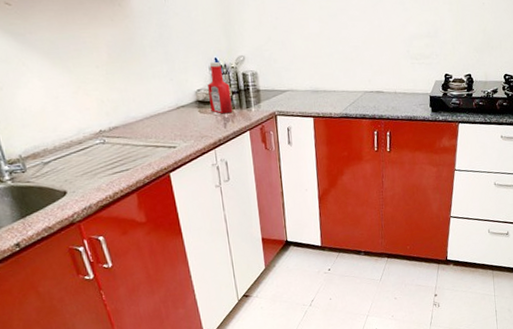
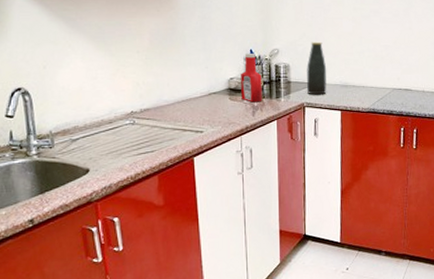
bottle: none [275,45,298,103] -> present [307,41,327,95]

